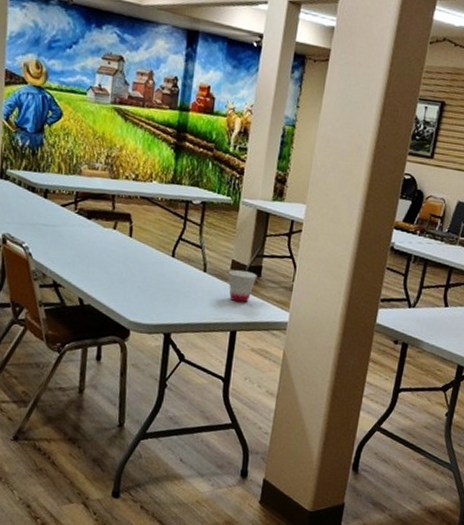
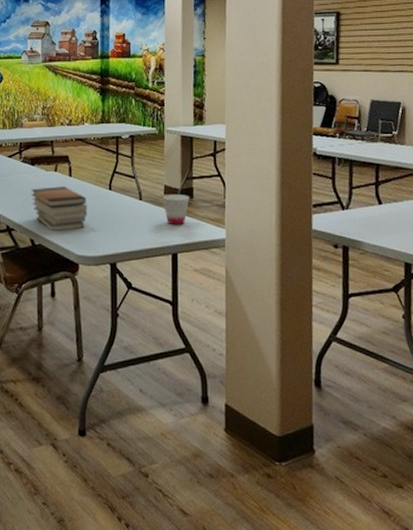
book stack: none [84,244,146,294] -> present [31,186,88,231]

